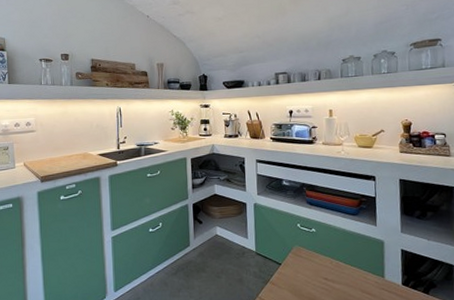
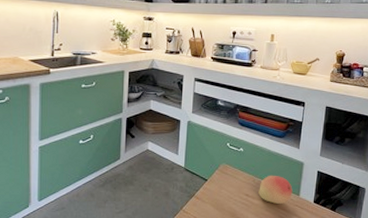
fruit: none [338,256,376,288] -> present [258,175,293,205]

